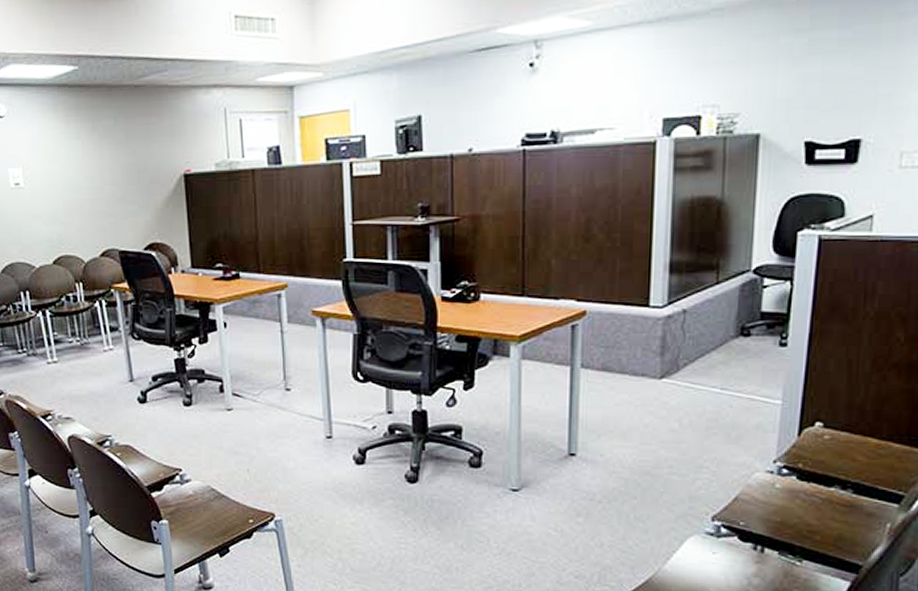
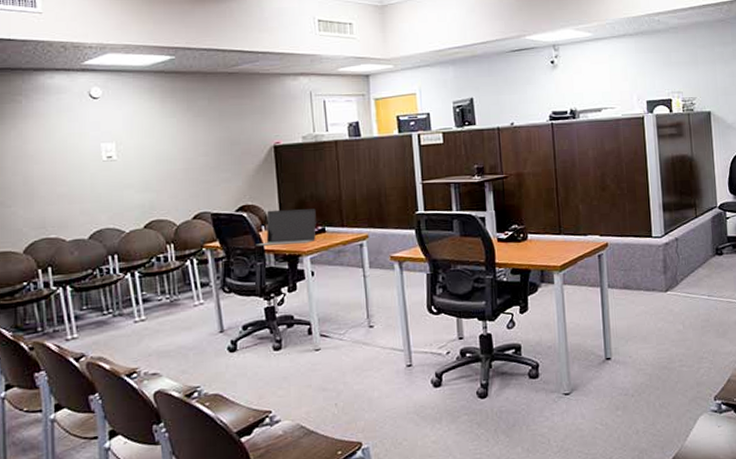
laptop: none [165,249,230,291] -> present [256,209,316,246]

